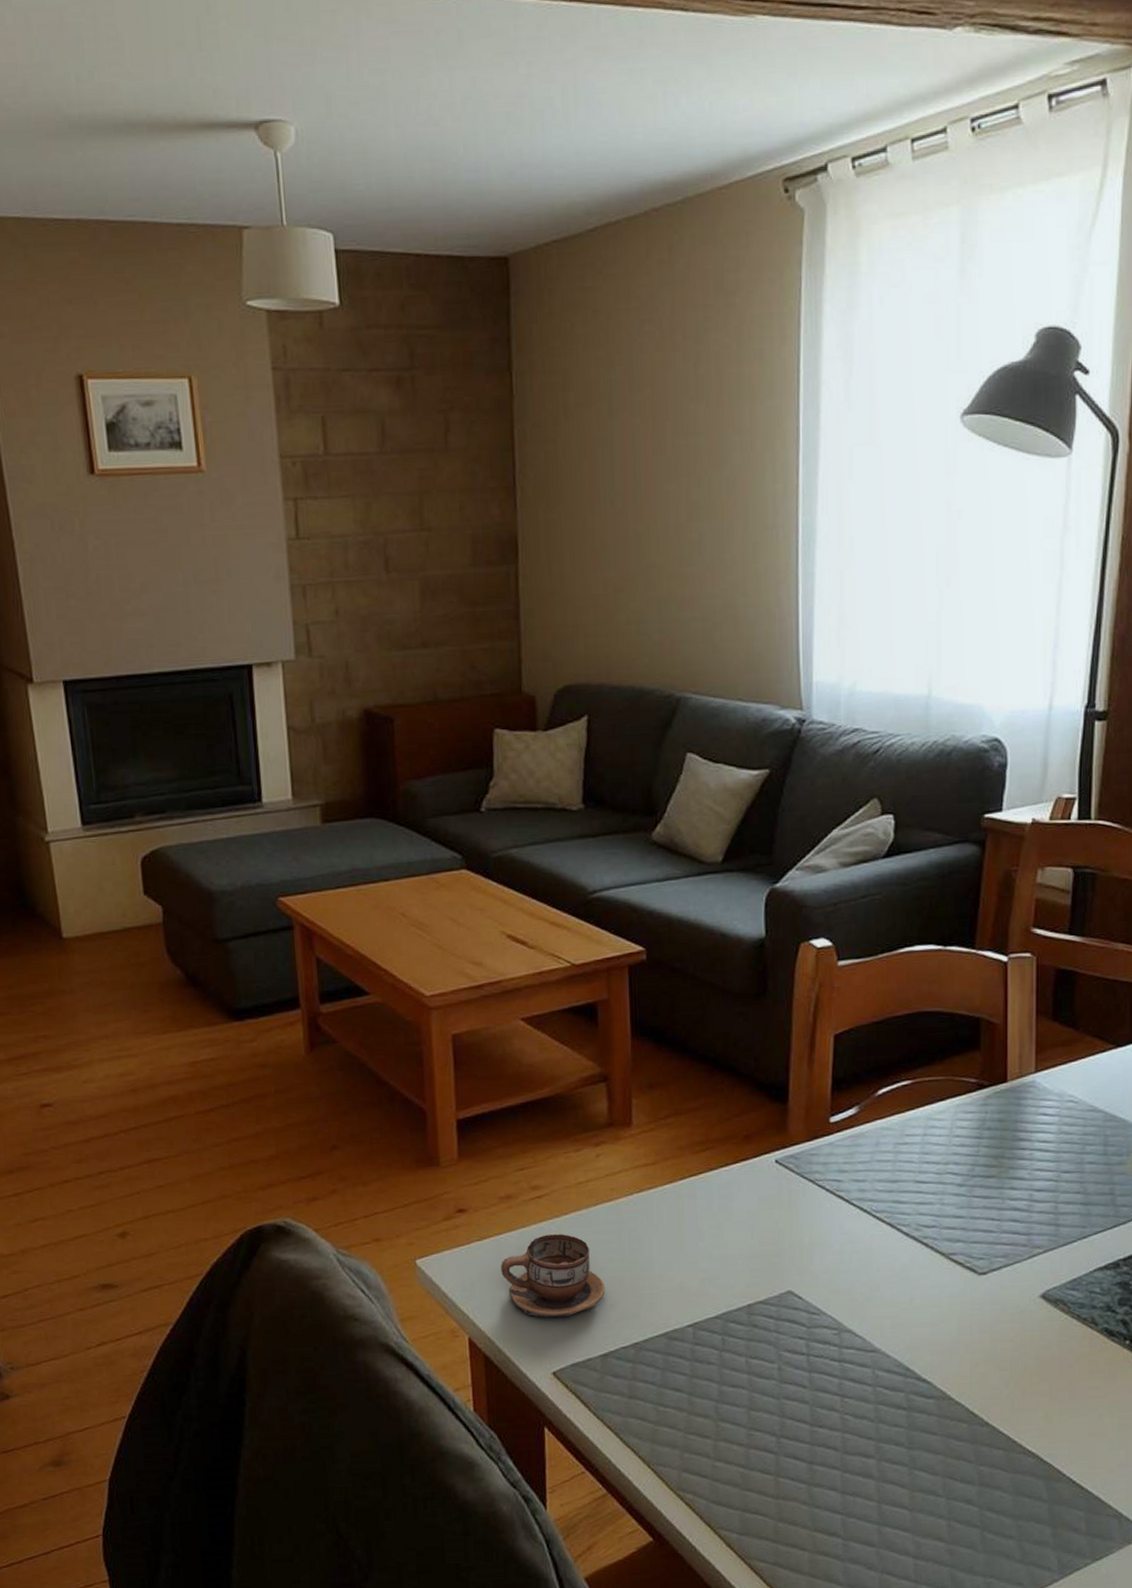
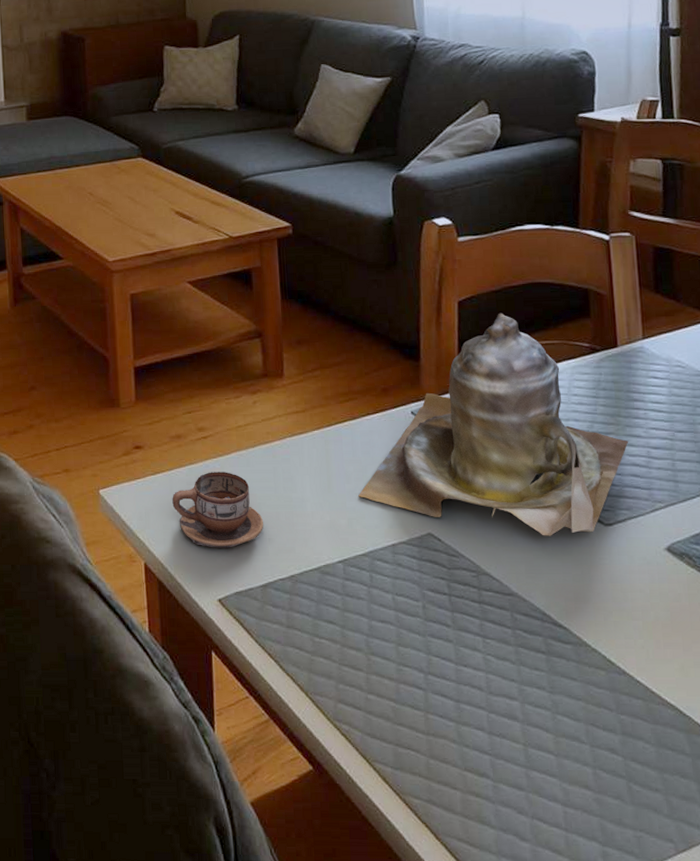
teapot: none [712,1047,1011,1289] -> present [358,313,629,536]

